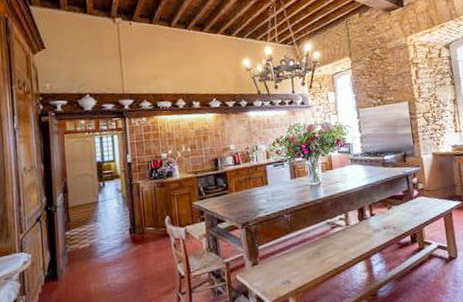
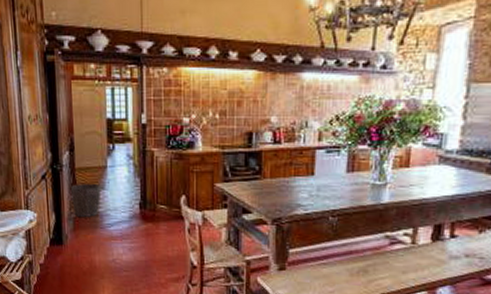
waste bin: none [63,218,94,251] -> present [69,184,101,217]

